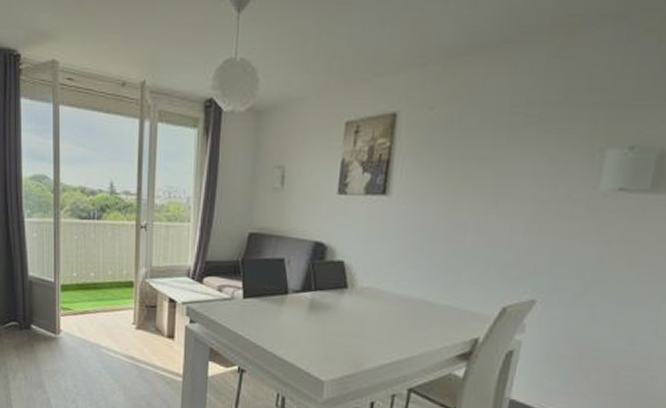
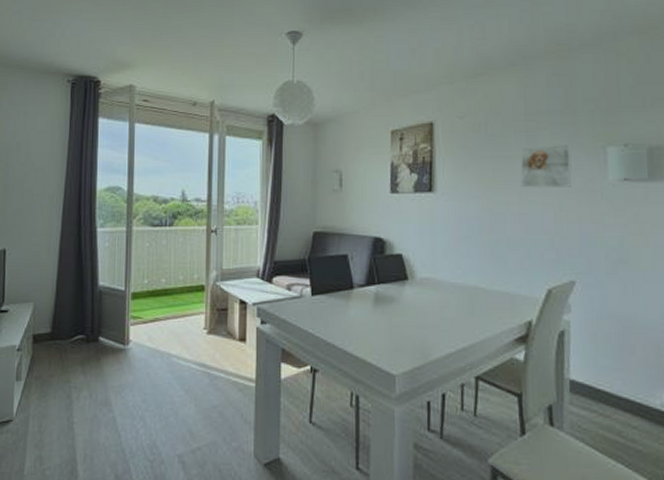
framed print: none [491,143,563,196] -> present [520,143,572,188]

